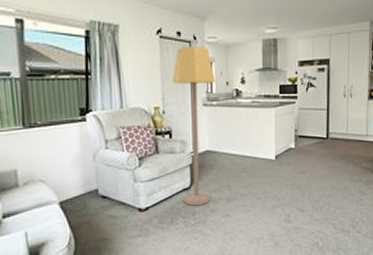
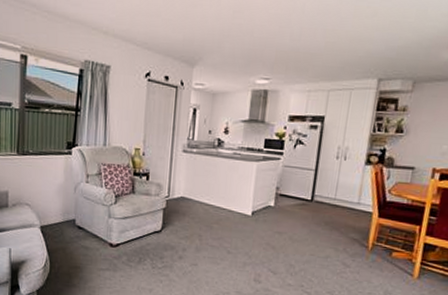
lamp: present [172,45,215,206] -> none [152,91,198,251]

